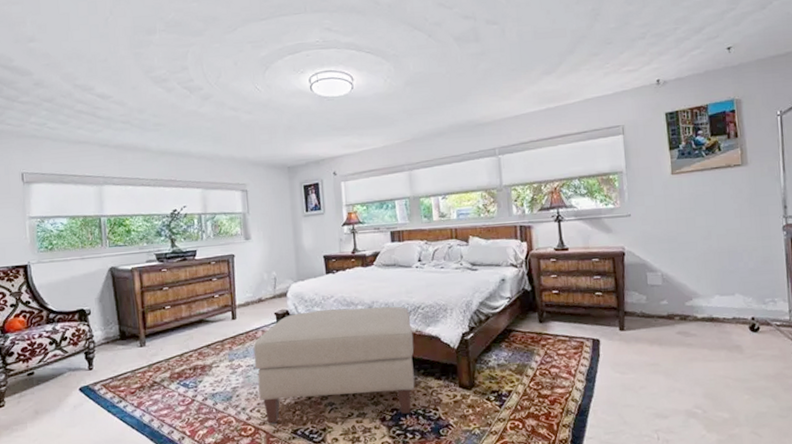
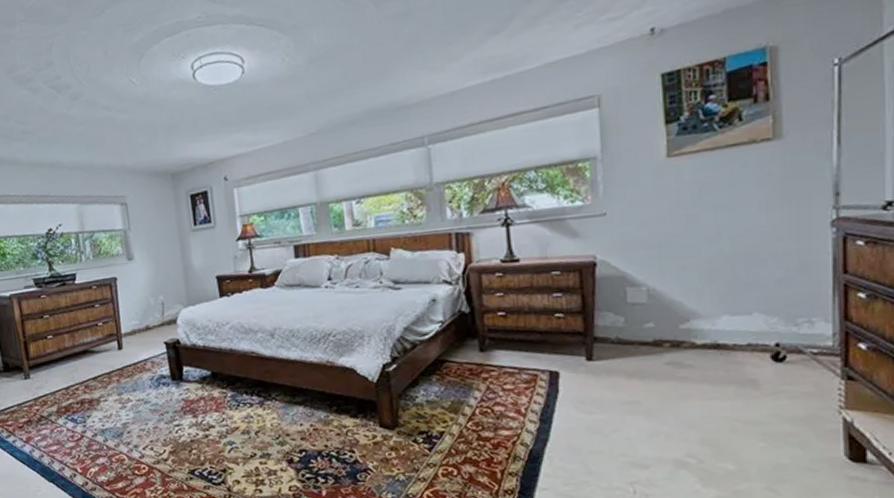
ottoman: present [253,306,415,424] -> none [142,333,327,463]

